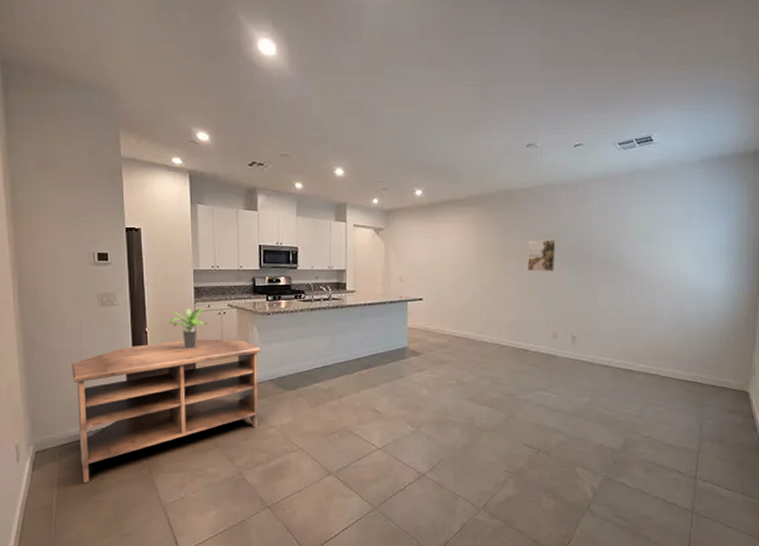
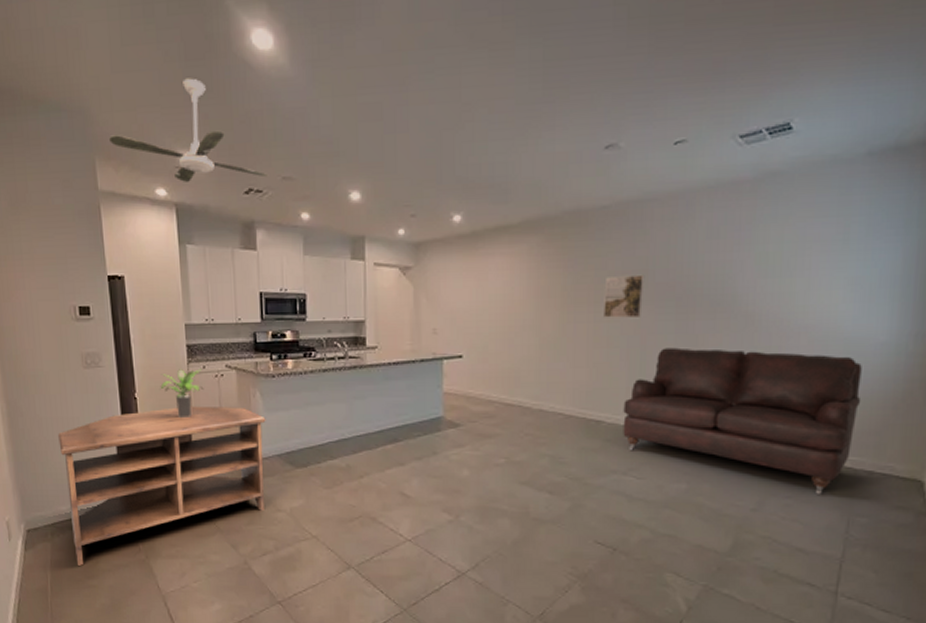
ceiling fan: none [133,72,270,154] -> present [109,78,269,182]
sofa: none [543,294,706,403] -> present [623,347,862,494]

